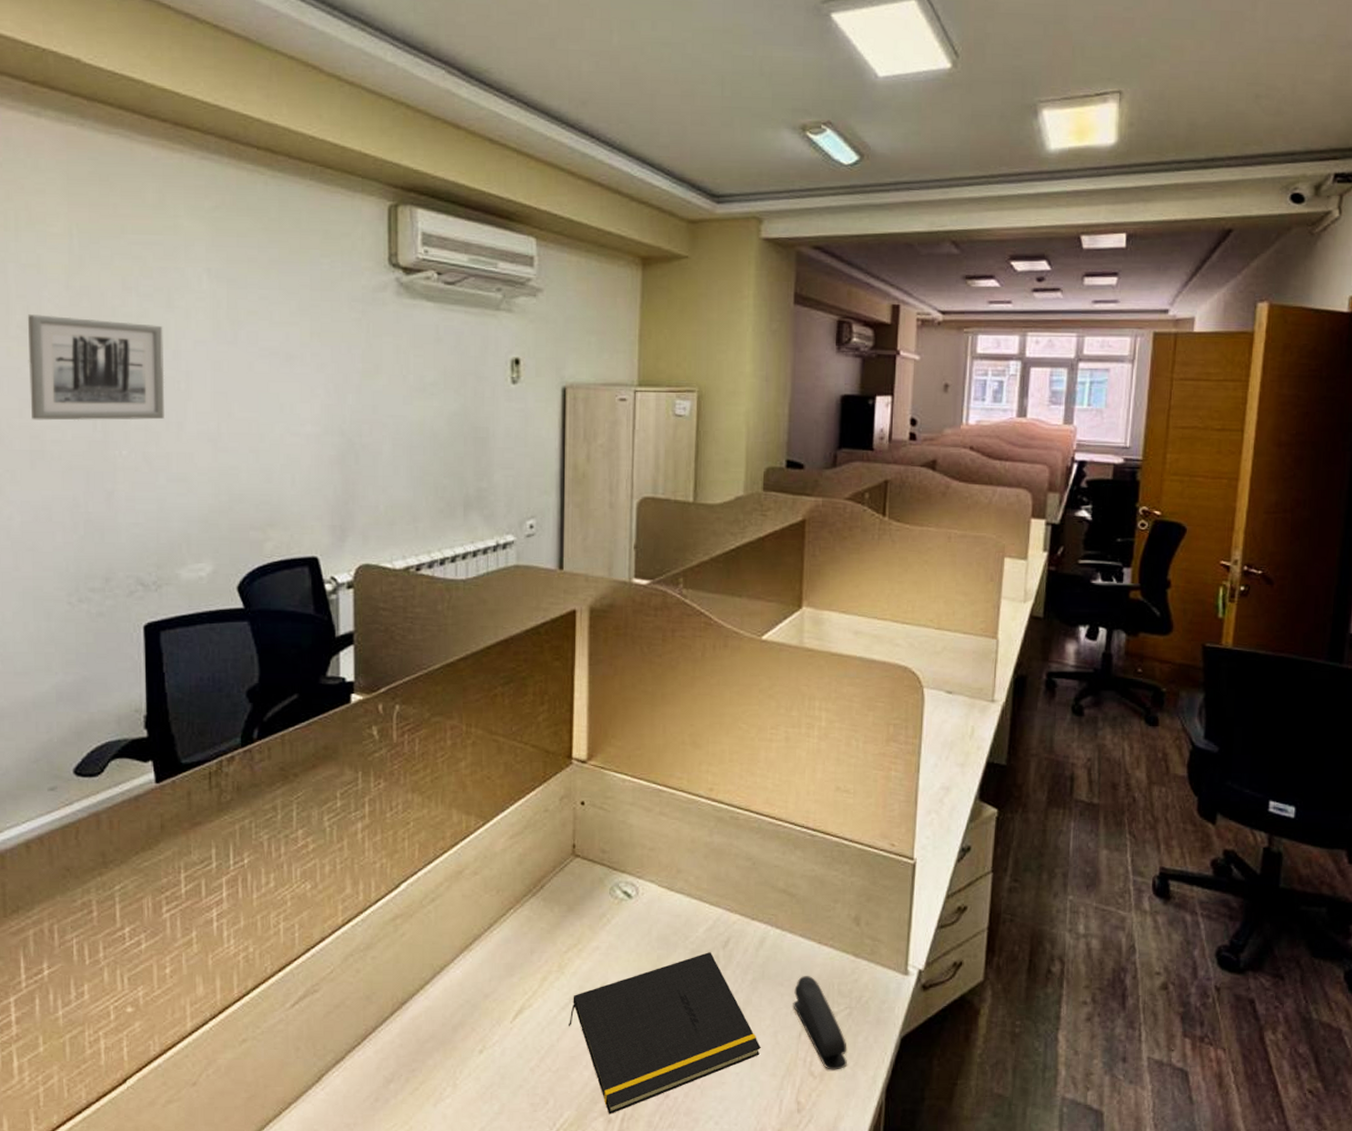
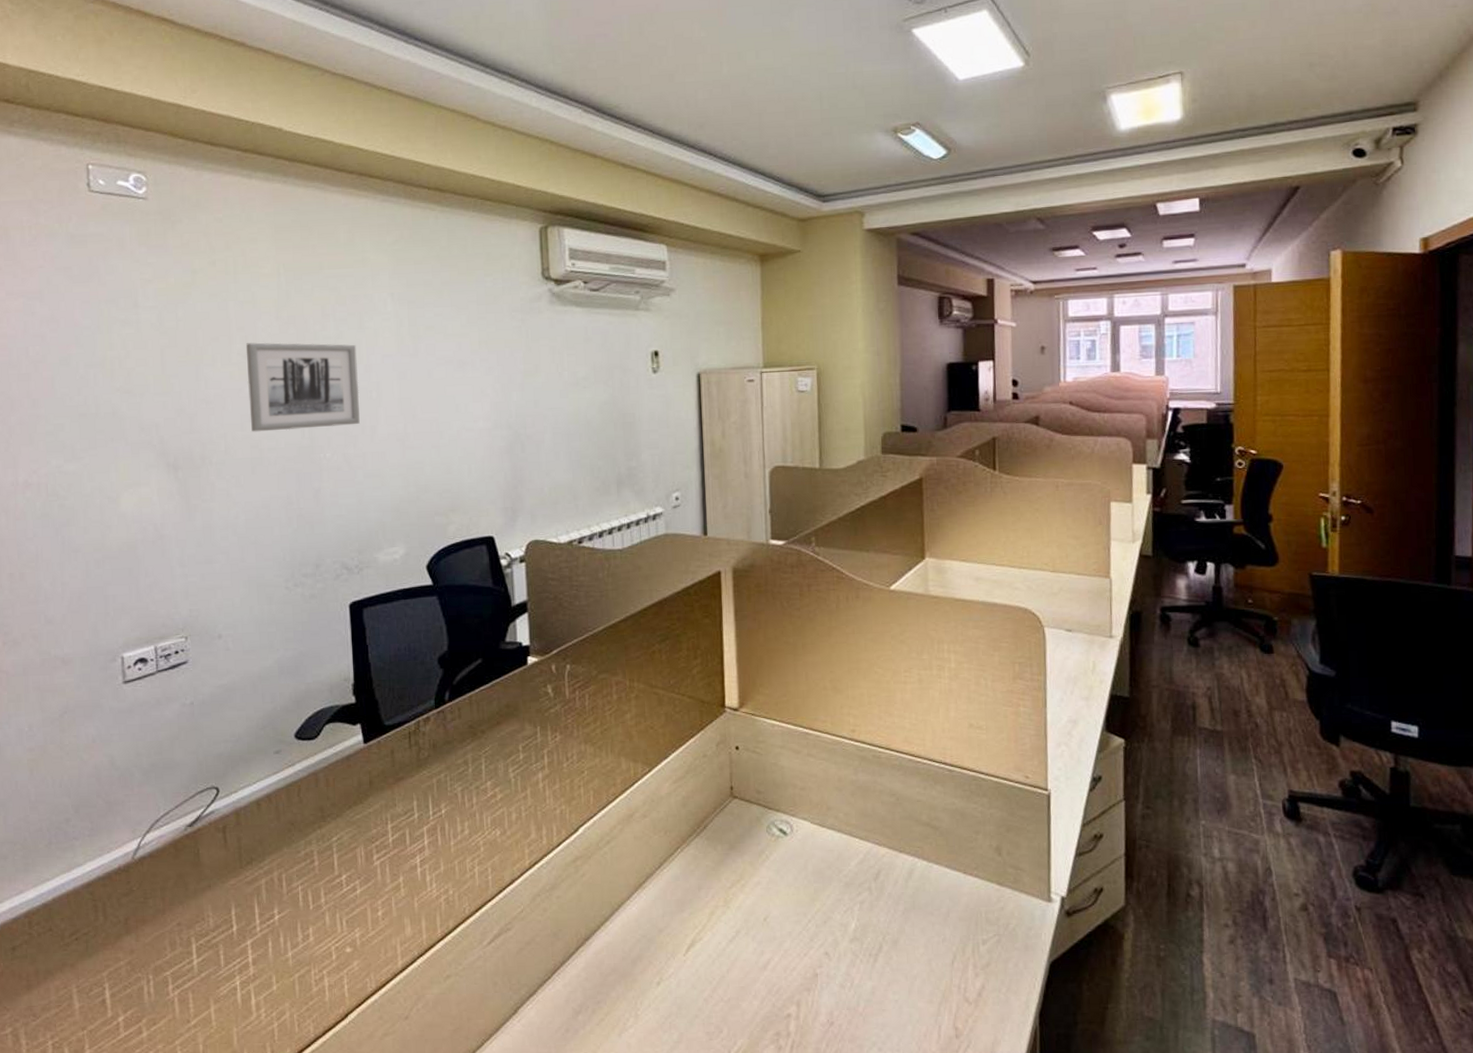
notepad: present [569,952,761,1114] -> none [737,884,917,1042]
stapler: present [793,976,847,1070] -> none [944,905,1000,996]

